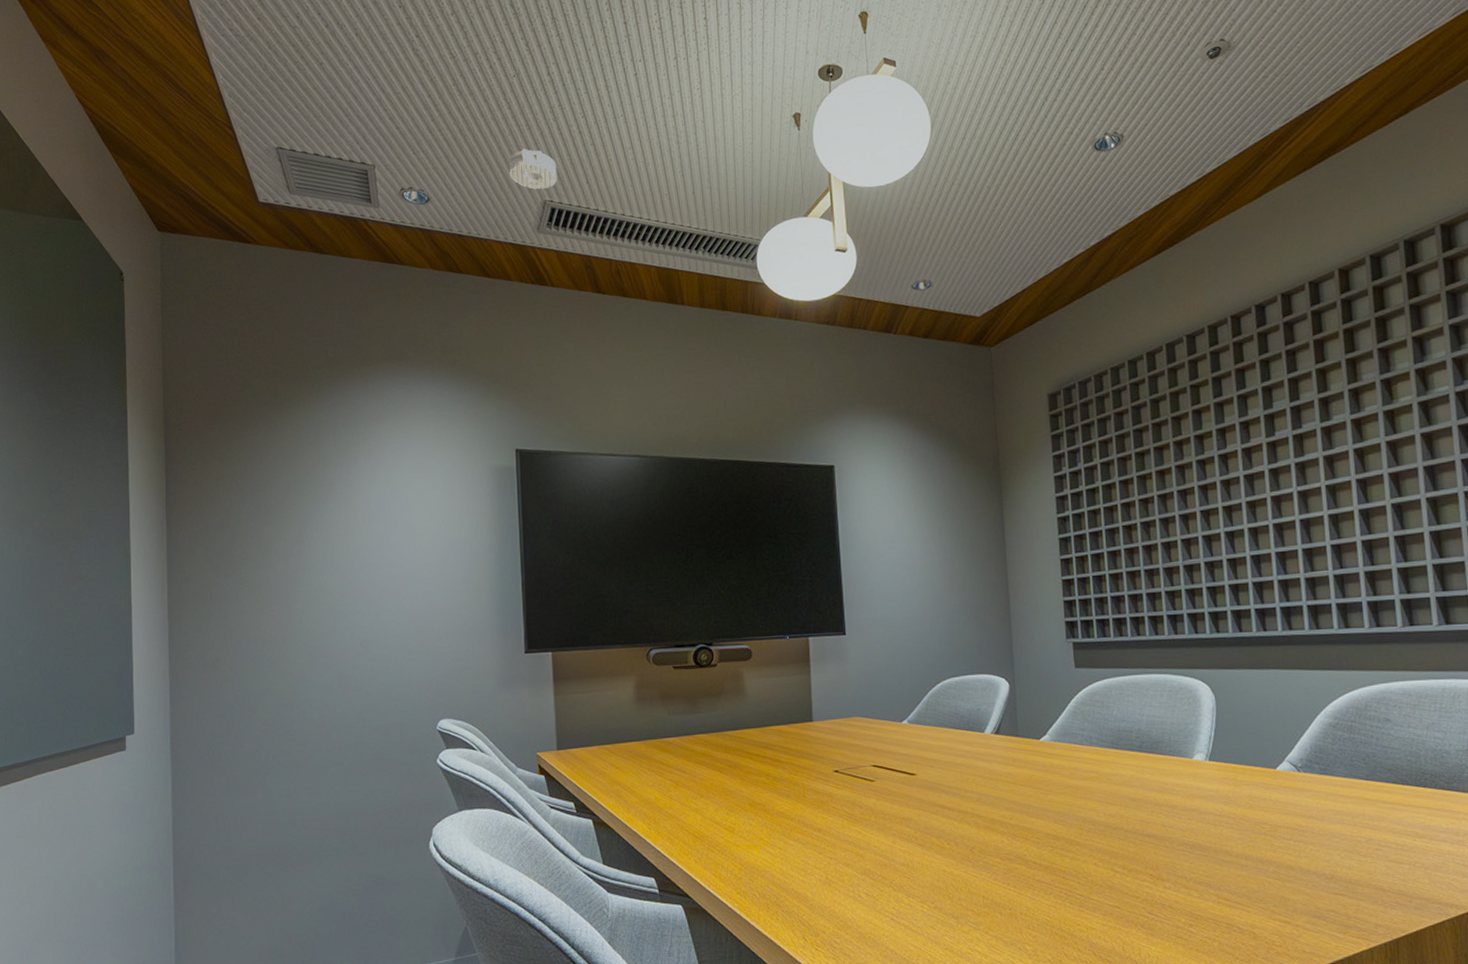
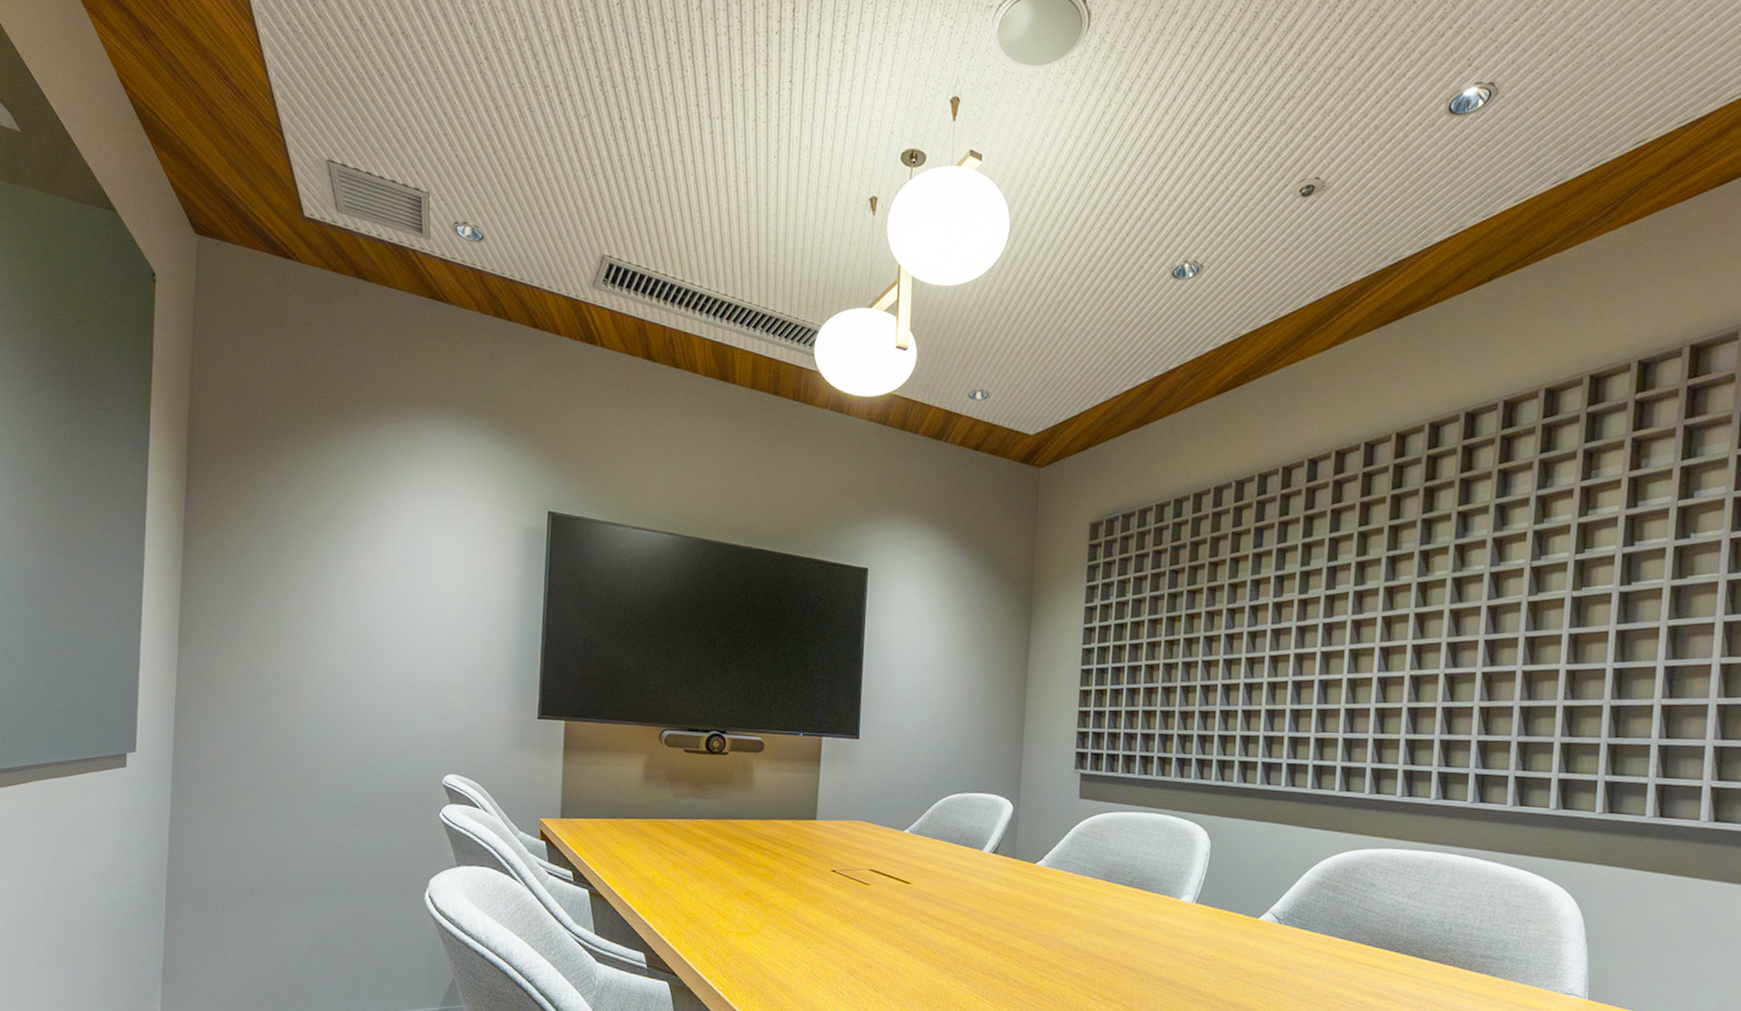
smoke detector: present [509,148,557,190] -> none [569,196,620,243]

